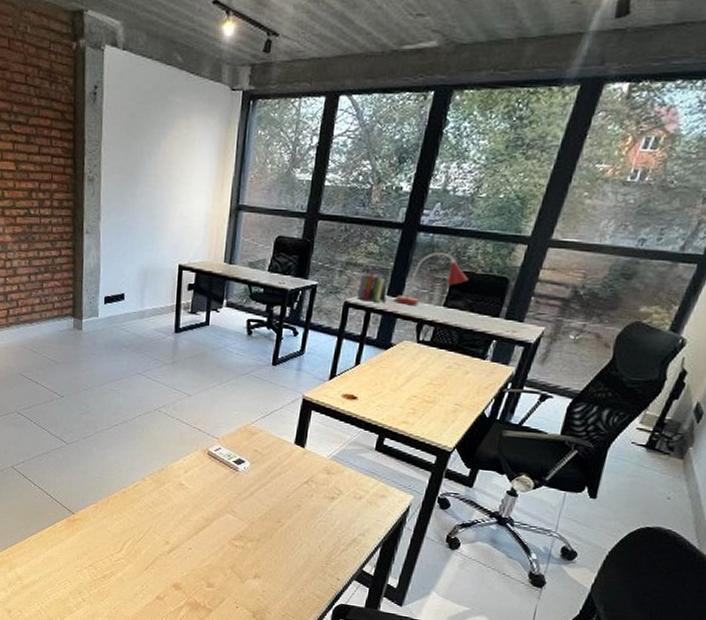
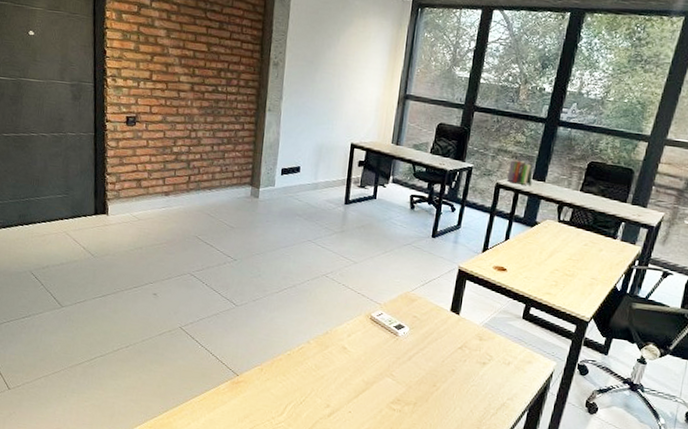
desk lamp: present [394,251,470,306] -> none [538,144,601,190]

